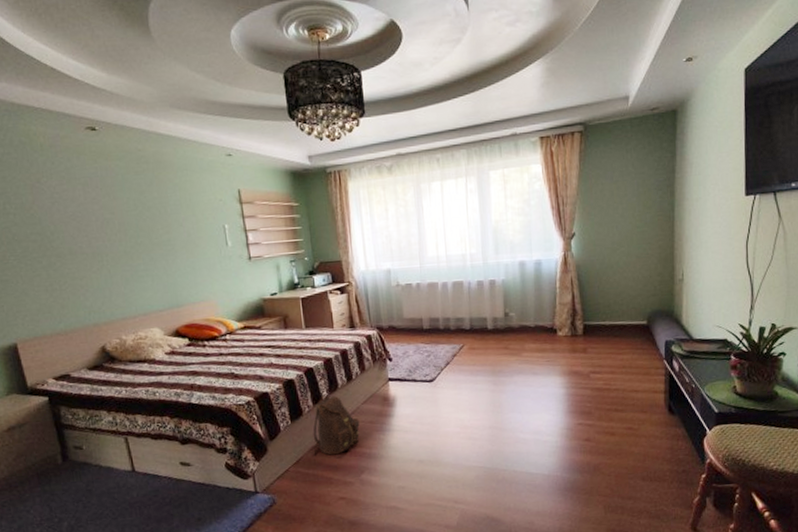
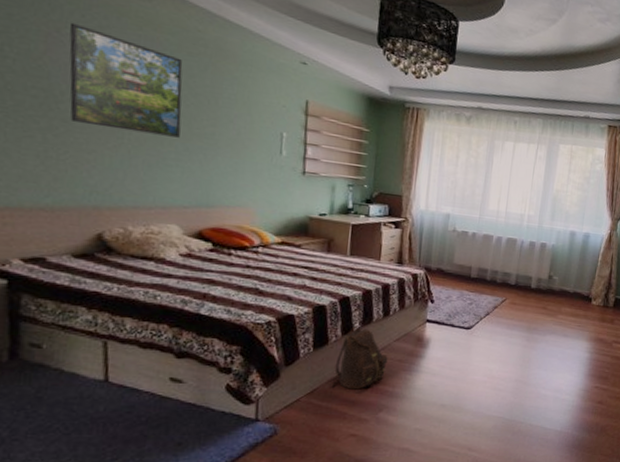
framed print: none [45,171,144,255] -> present [69,22,183,138]

